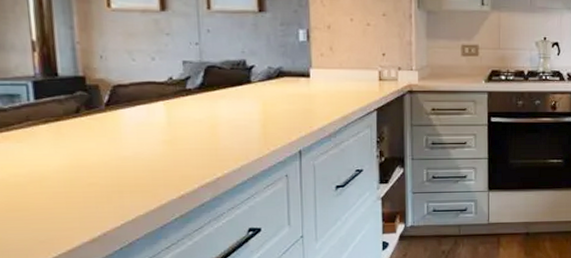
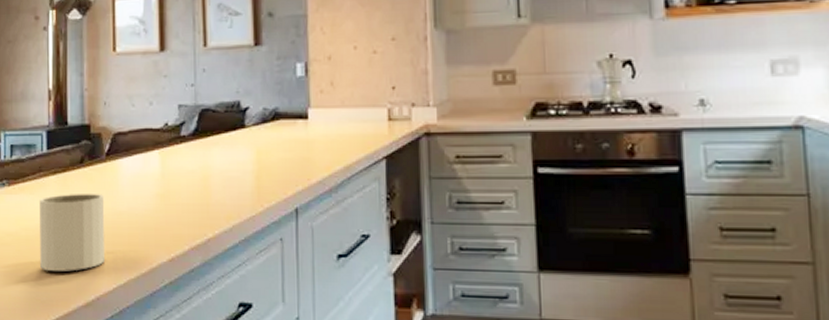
mug: none [29,140,111,213] -> present [39,193,106,272]

